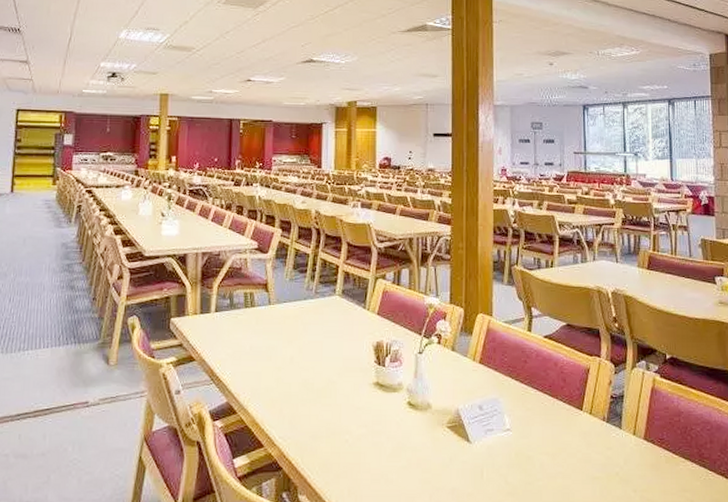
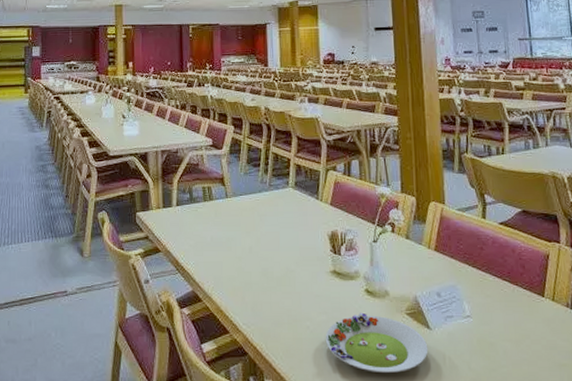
salad plate: none [363,425,467,487] -> present [325,312,428,373]

